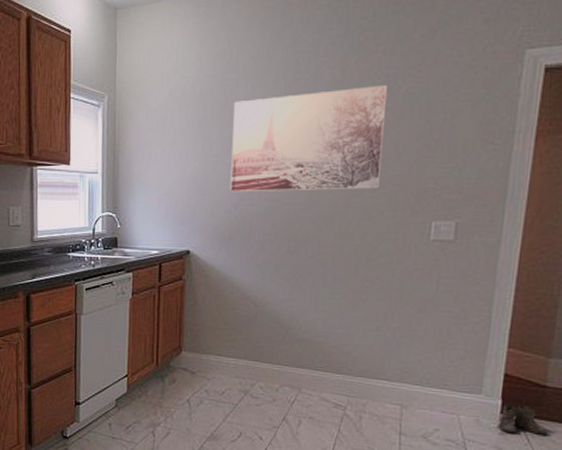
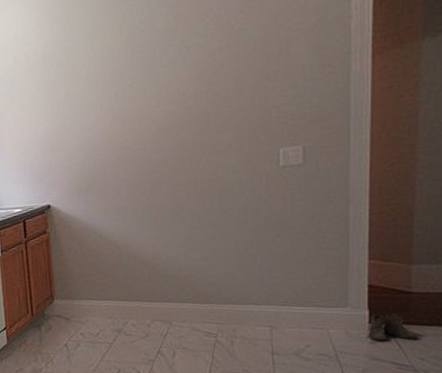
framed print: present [230,84,389,192] -> none [76,24,224,146]

